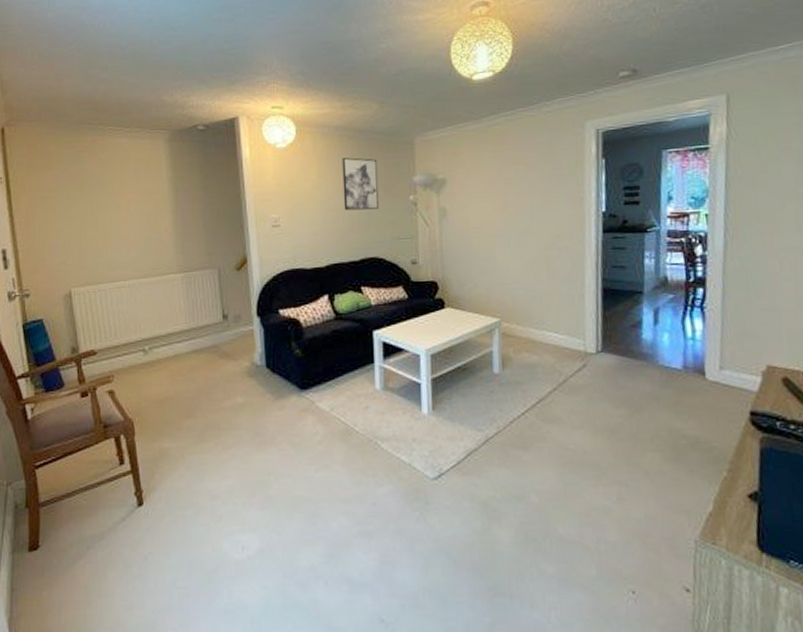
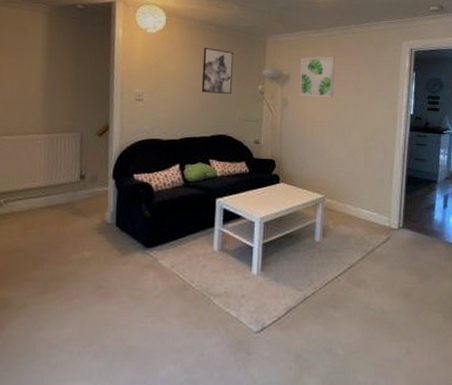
wall art: none [458,150,502,204] -> present [299,56,336,98]

